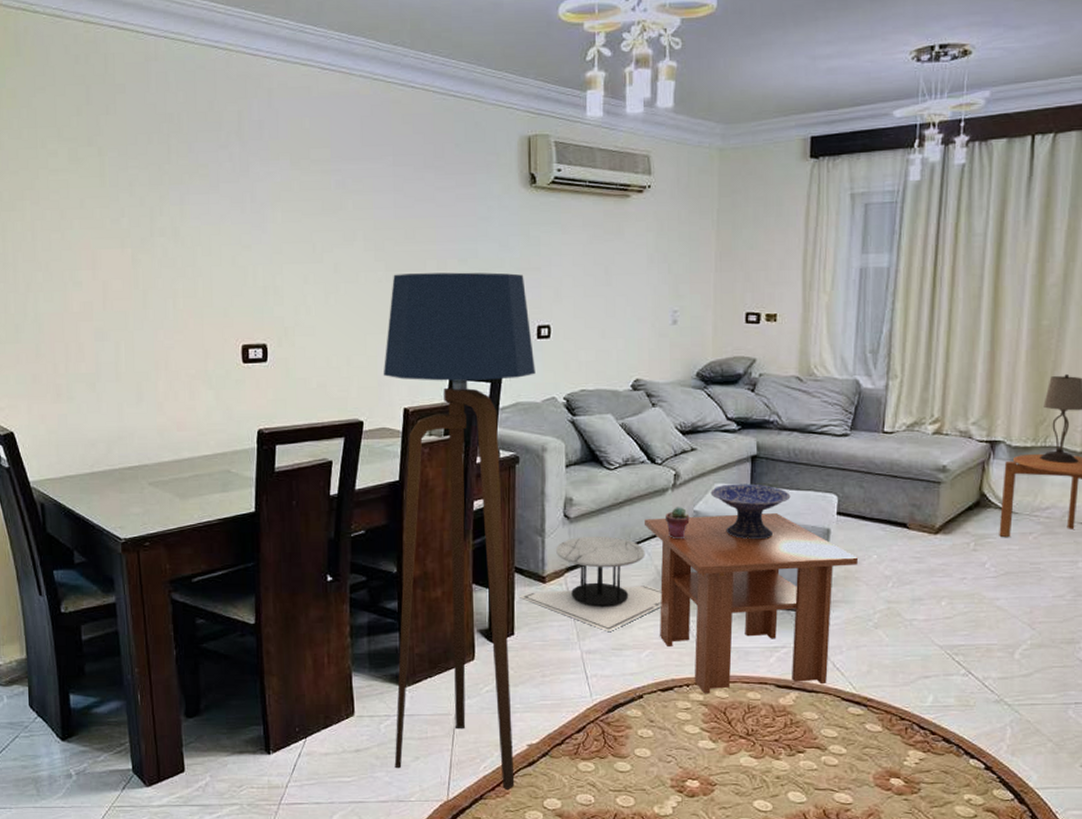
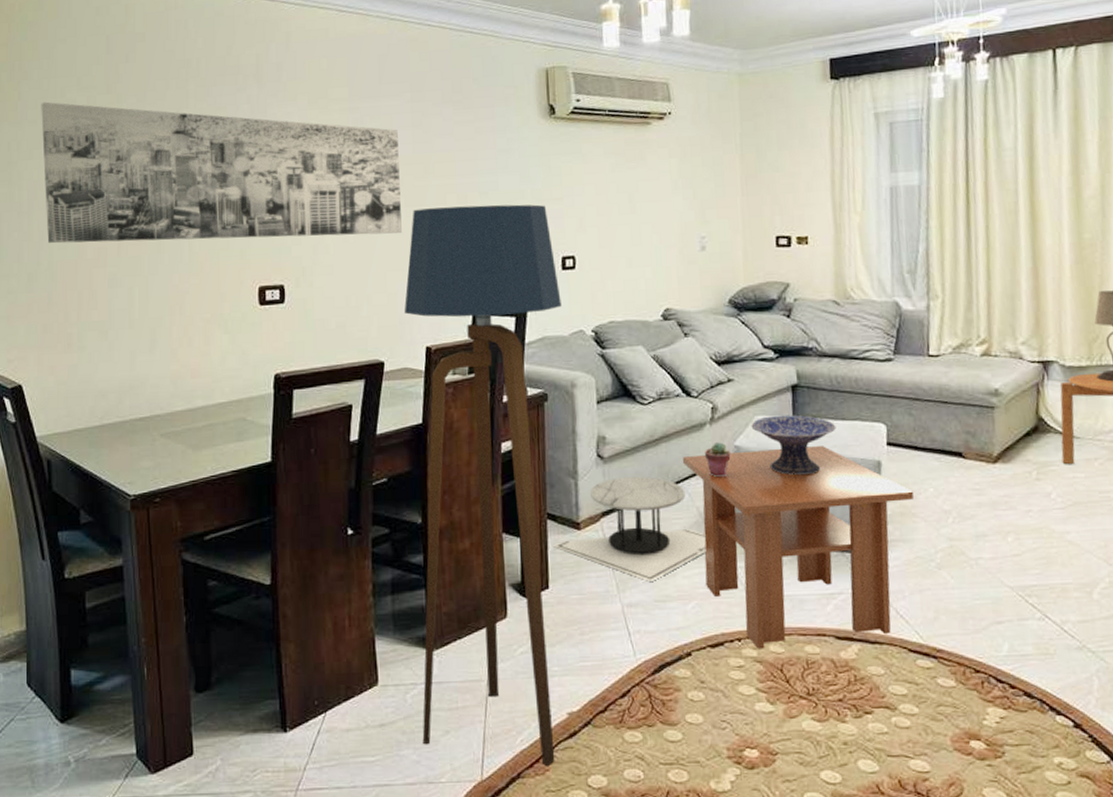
wall art: none [22,152,382,298] -> present [41,101,402,244]

